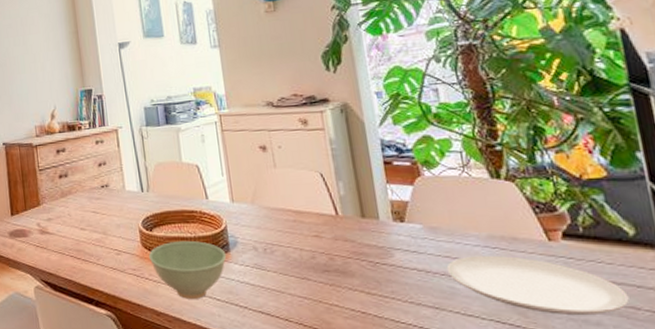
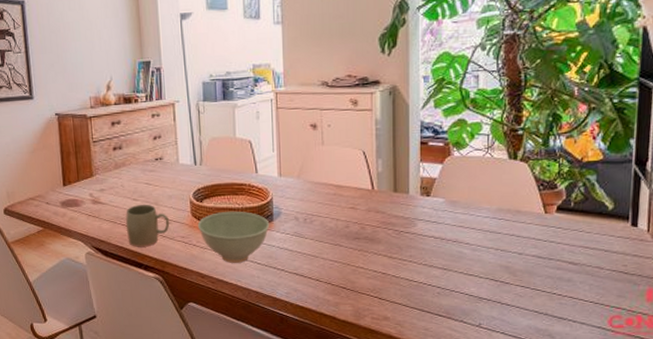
mug: none [73,233,120,281] -> present [125,204,170,247]
plate: present [446,255,630,315] -> none [458,225,597,273]

